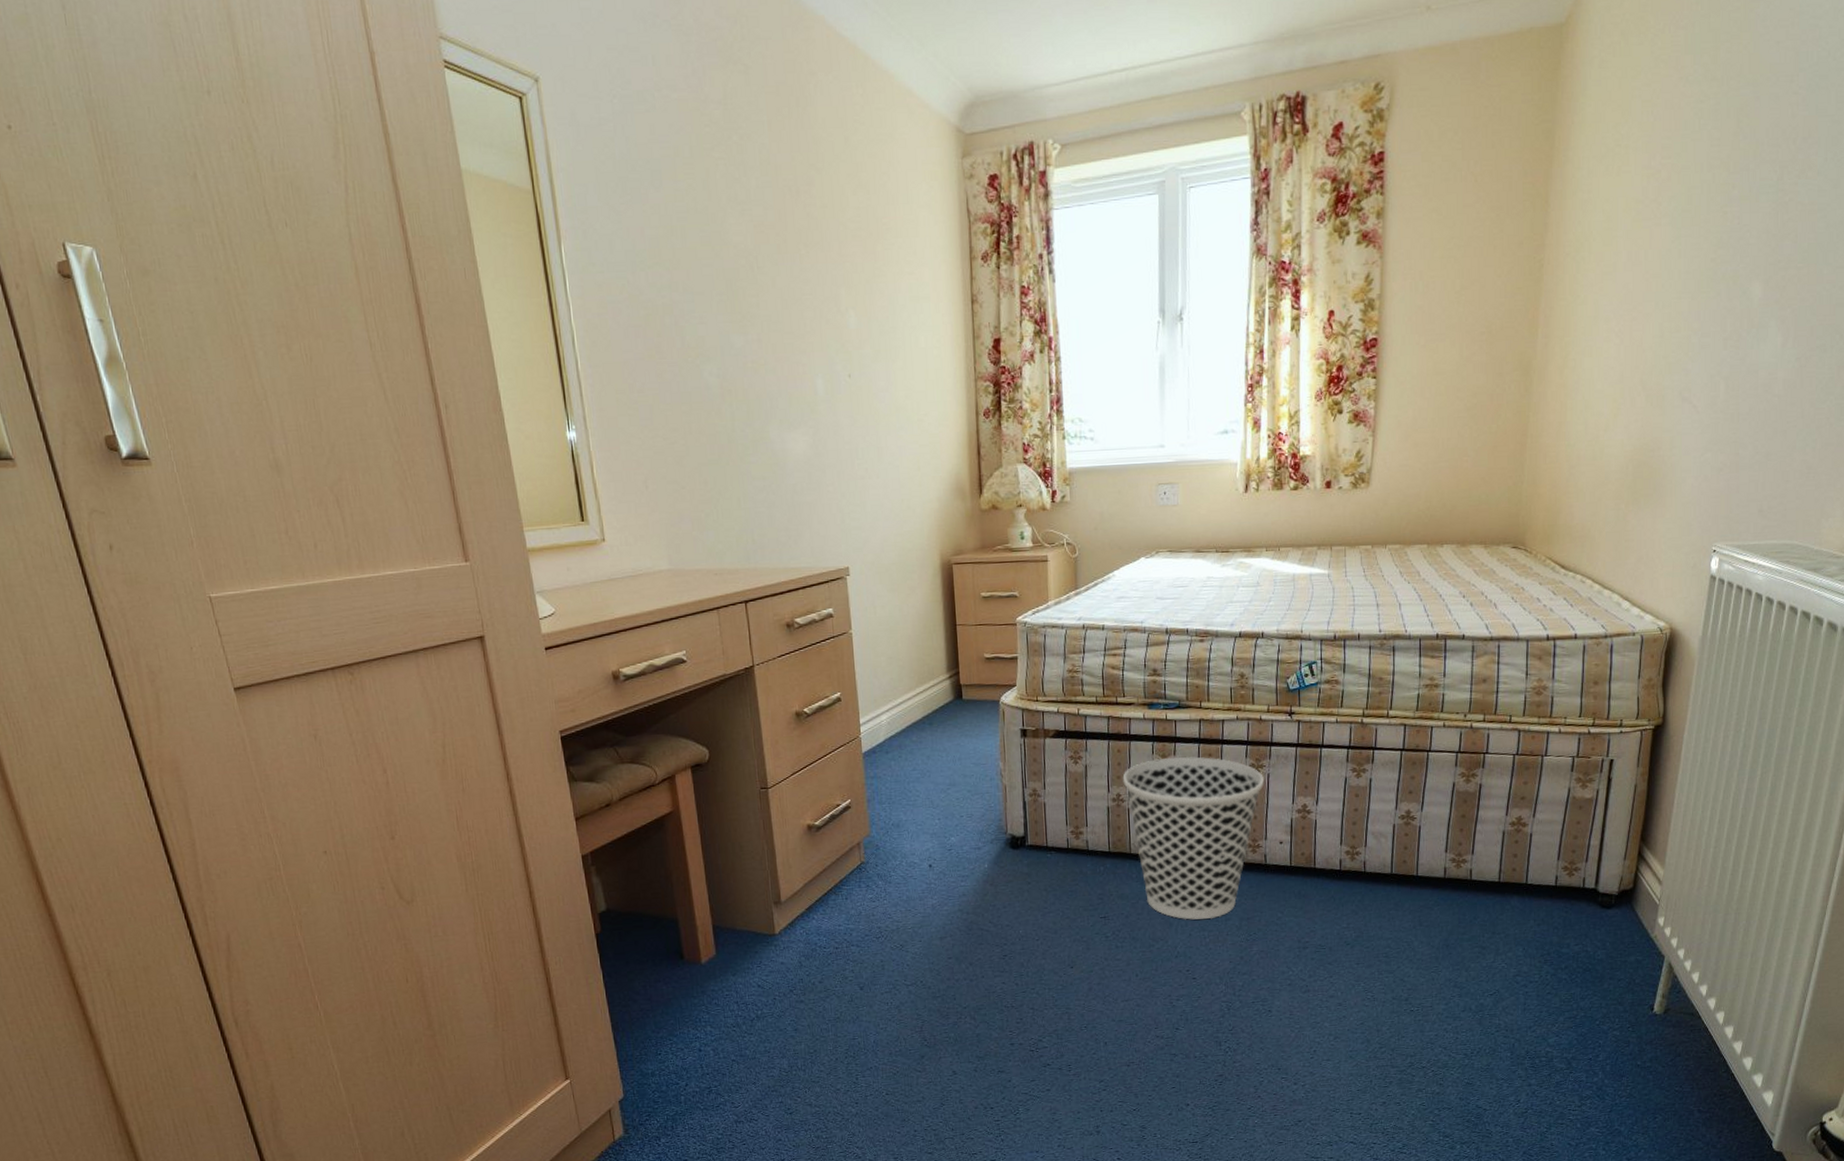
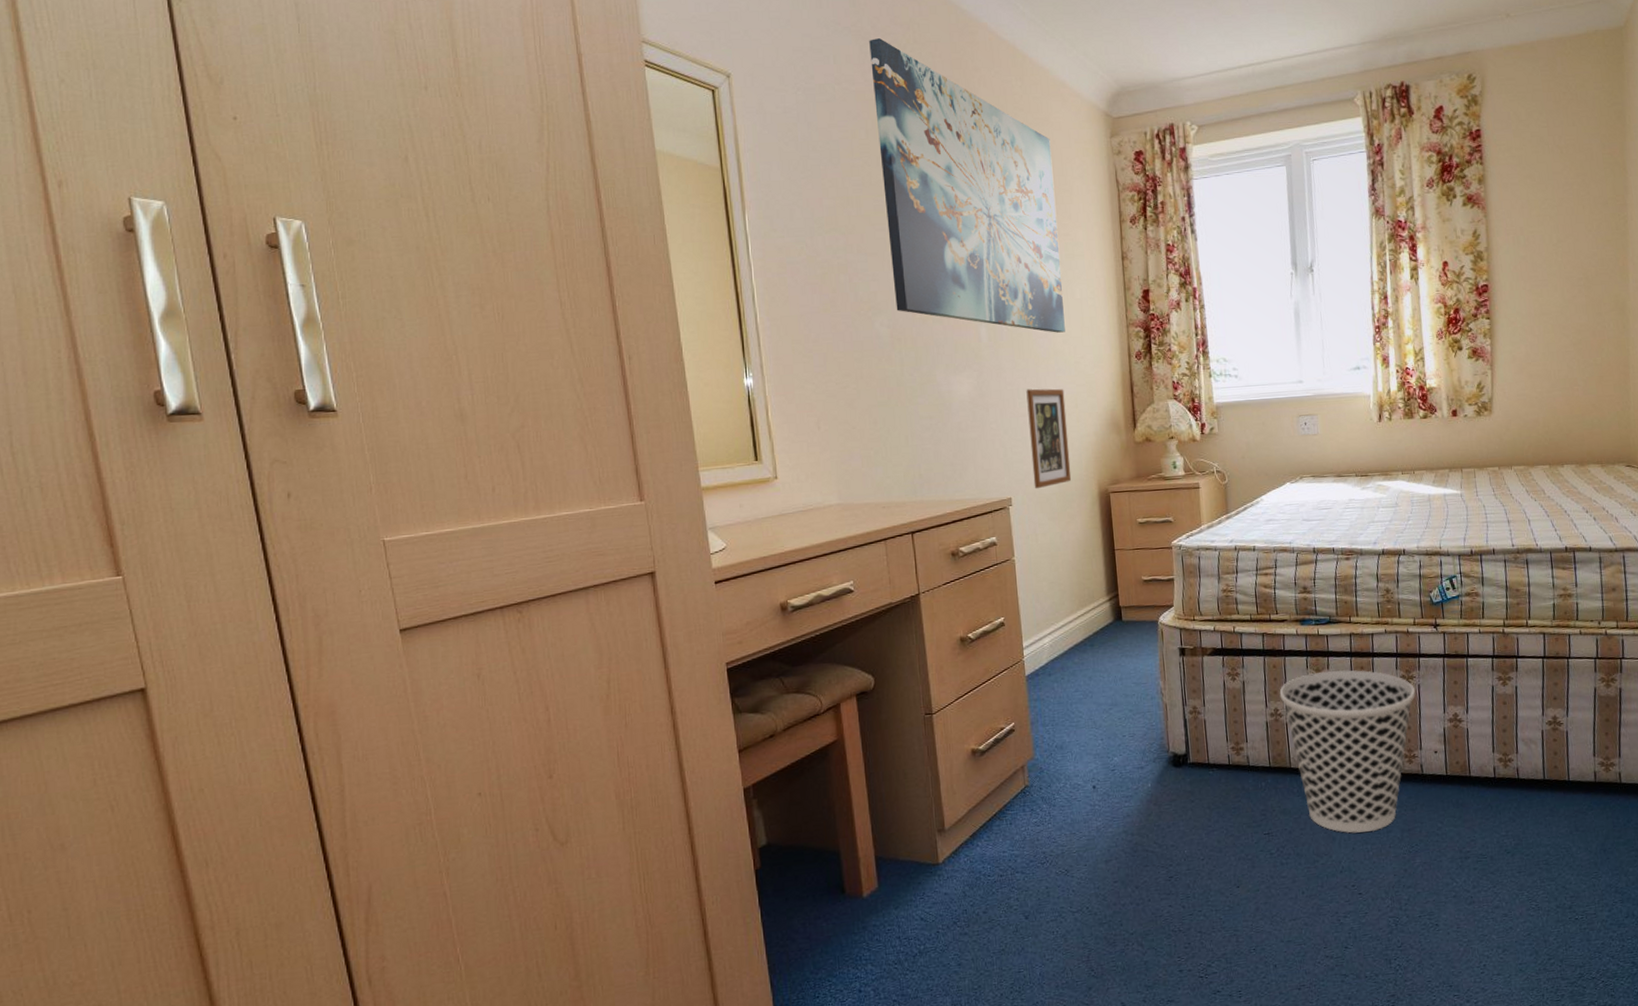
wall art: none [691,34,908,387] -> present [869,38,1065,333]
picture frame: none [865,448,913,559] -> present [1026,388,1072,489]

